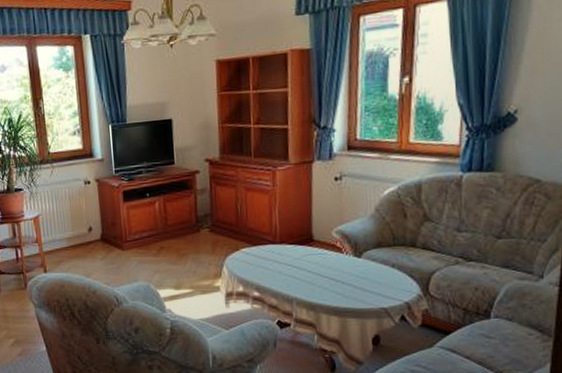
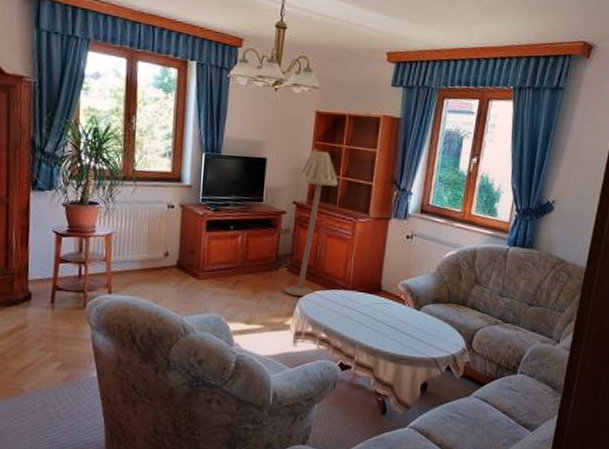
floor lamp: none [208,100,251,256] -> present [283,148,339,296]

